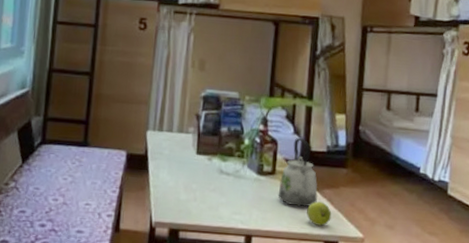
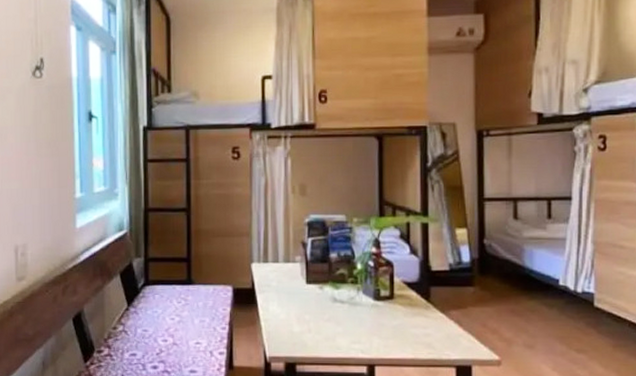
kettle: present [278,138,318,207] -> none [399,258,443,331]
apple: present [307,201,332,226] -> none [433,324,461,350]

